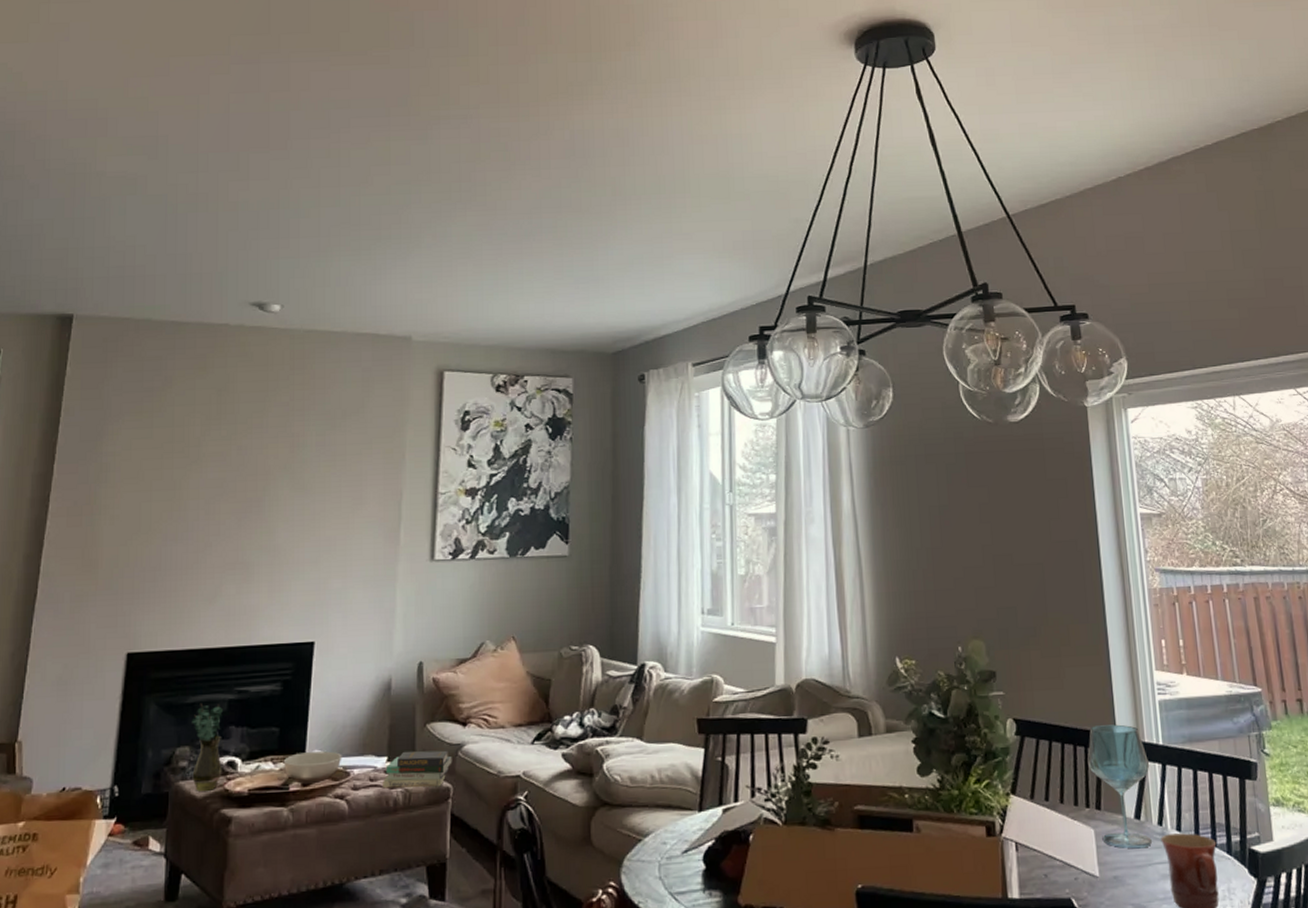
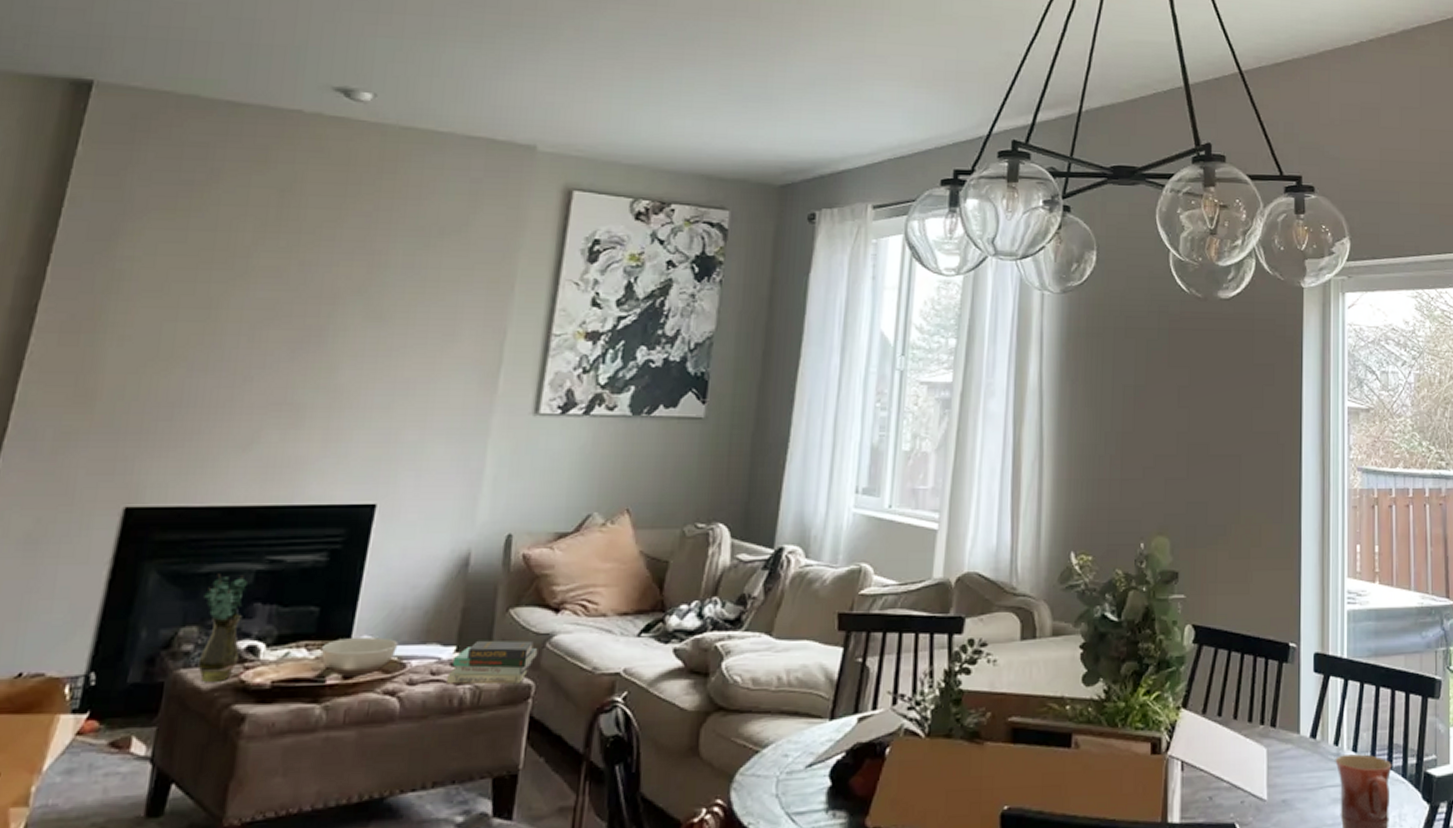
wine glass: present [1087,724,1152,849] -> none [1267,635,1331,770]

